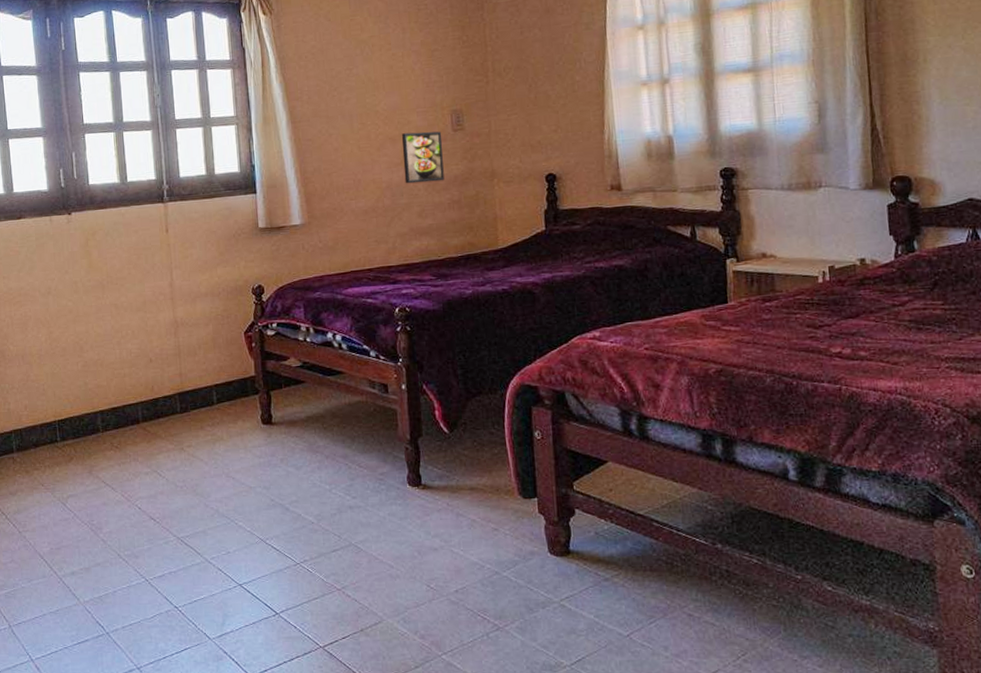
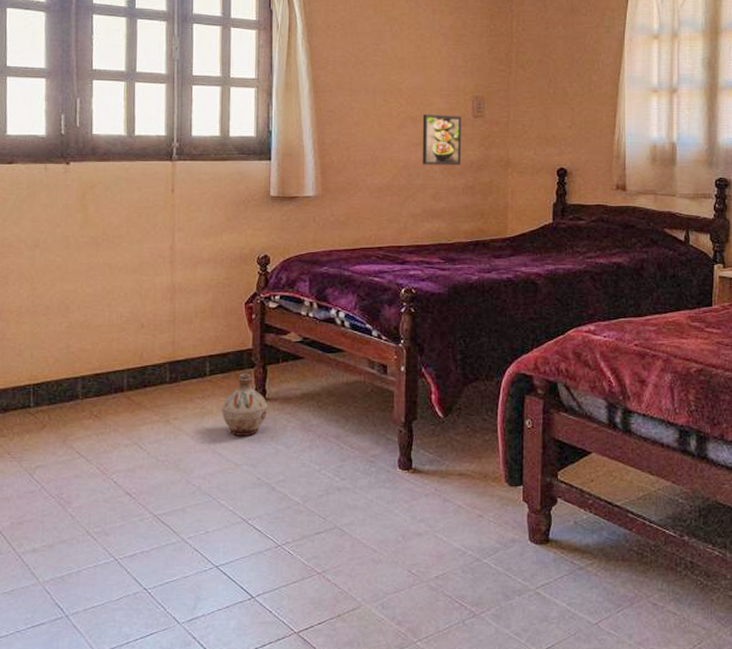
ceramic jug: none [231,400,275,460] -> present [222,373,268,436]

